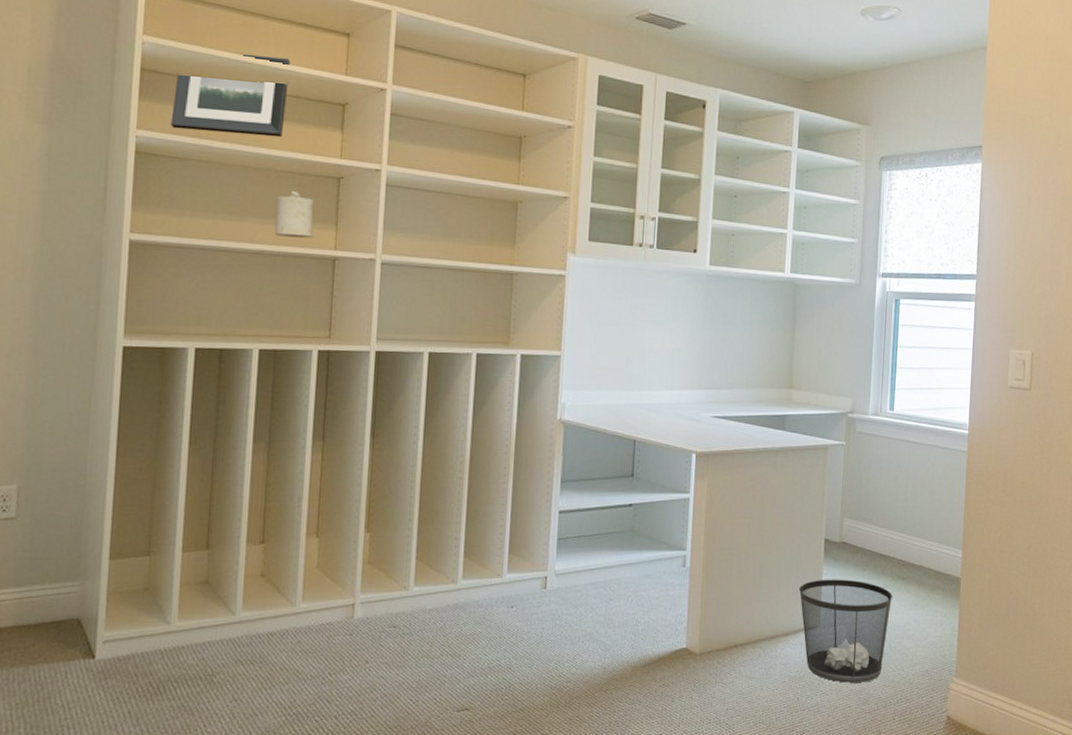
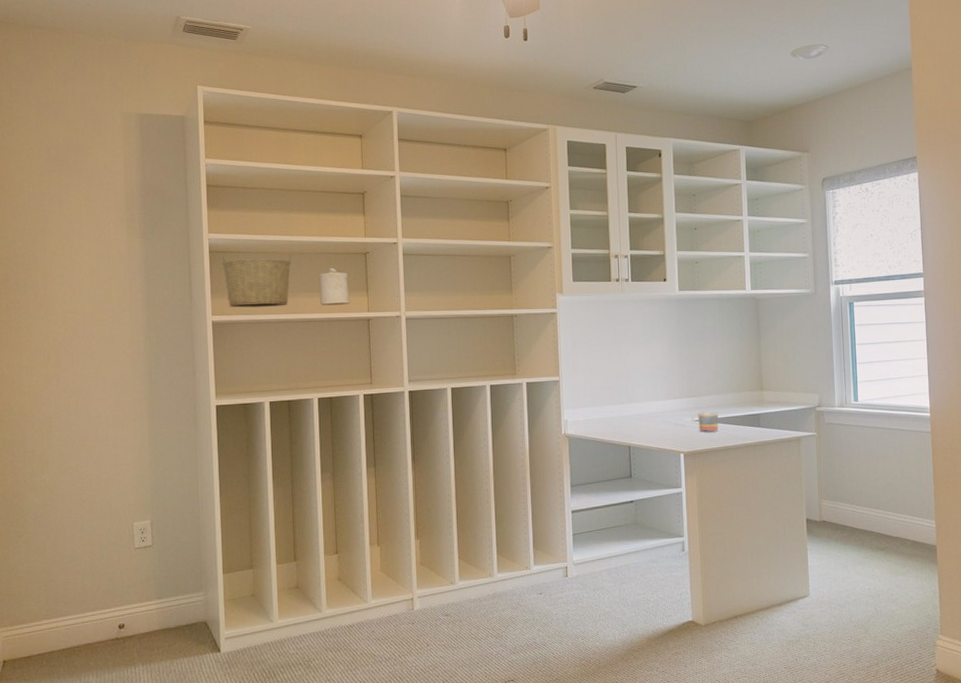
basket: none [149,158,243,231] -> present [220,254,291,308]
picture frame: present [170,53,290,138] -> none [233,161,319,229]
mug: none [709,408,740,432] -> present [692,412,719,432]
waste bin: present [798,579,893,683] -> none [787,553,875,644]

